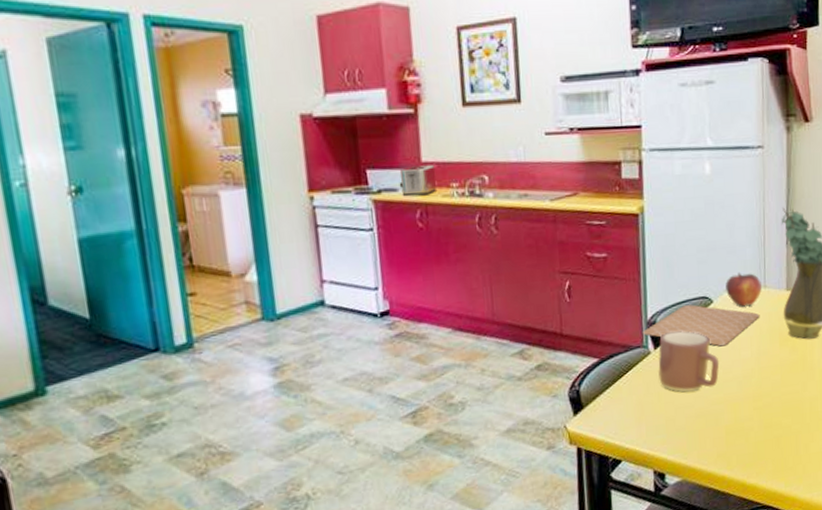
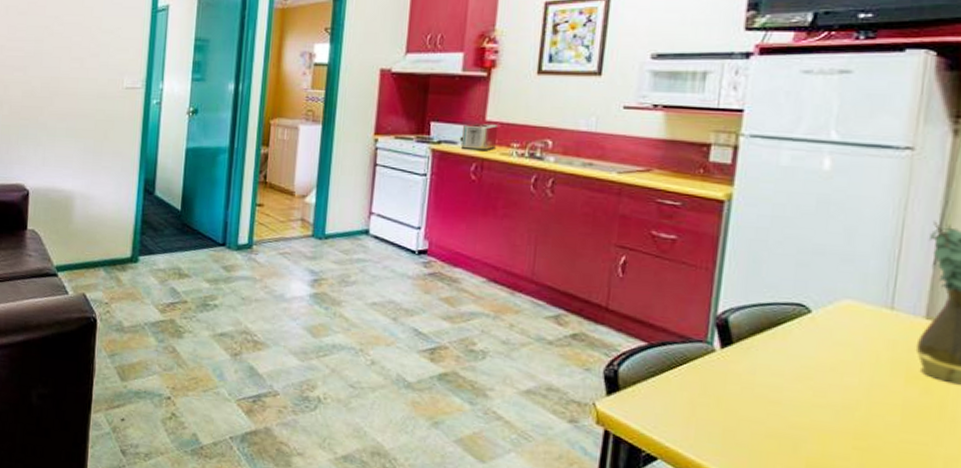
placemat: present [642,304,760,347] -> none [707,308,880,365]
mug: present [658,330,720,393] -> none [721,333,810,408]
fruit: present [726,271,762,306] -> none [832,284,887,326]

